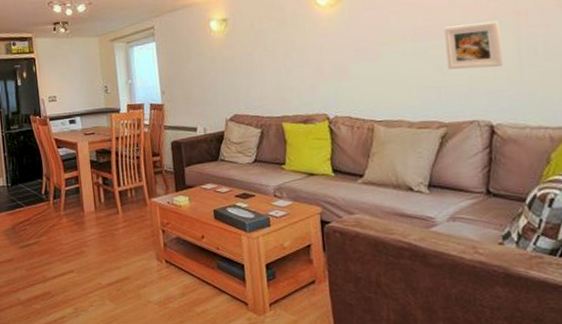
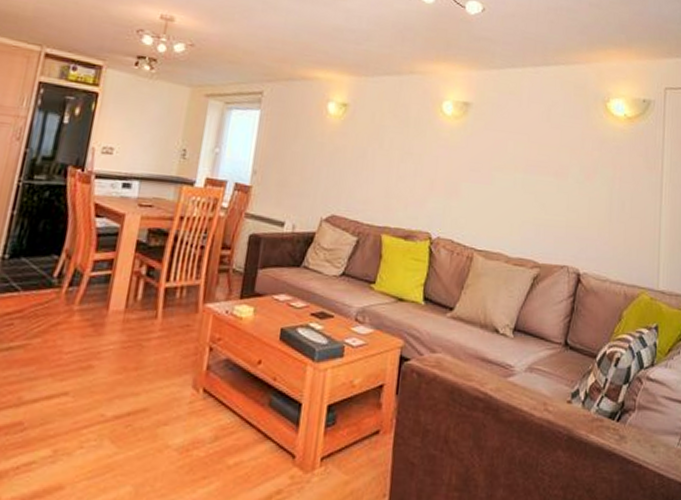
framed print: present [444,20,503,69] -> none [550,165,598,215]

